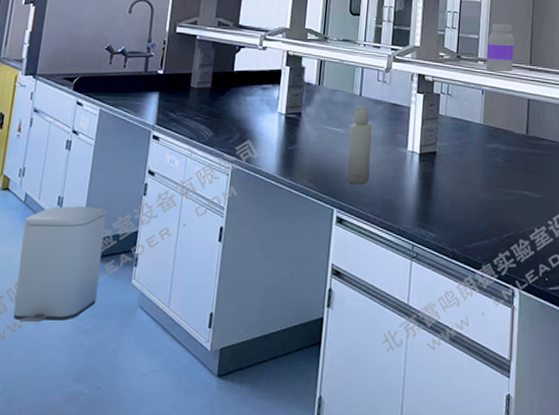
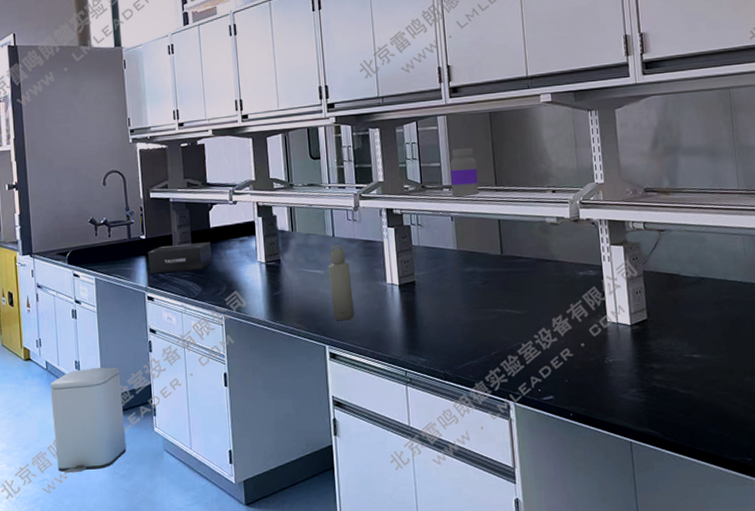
box: none [160,83,232,113] -> present [147,242,213,275]

